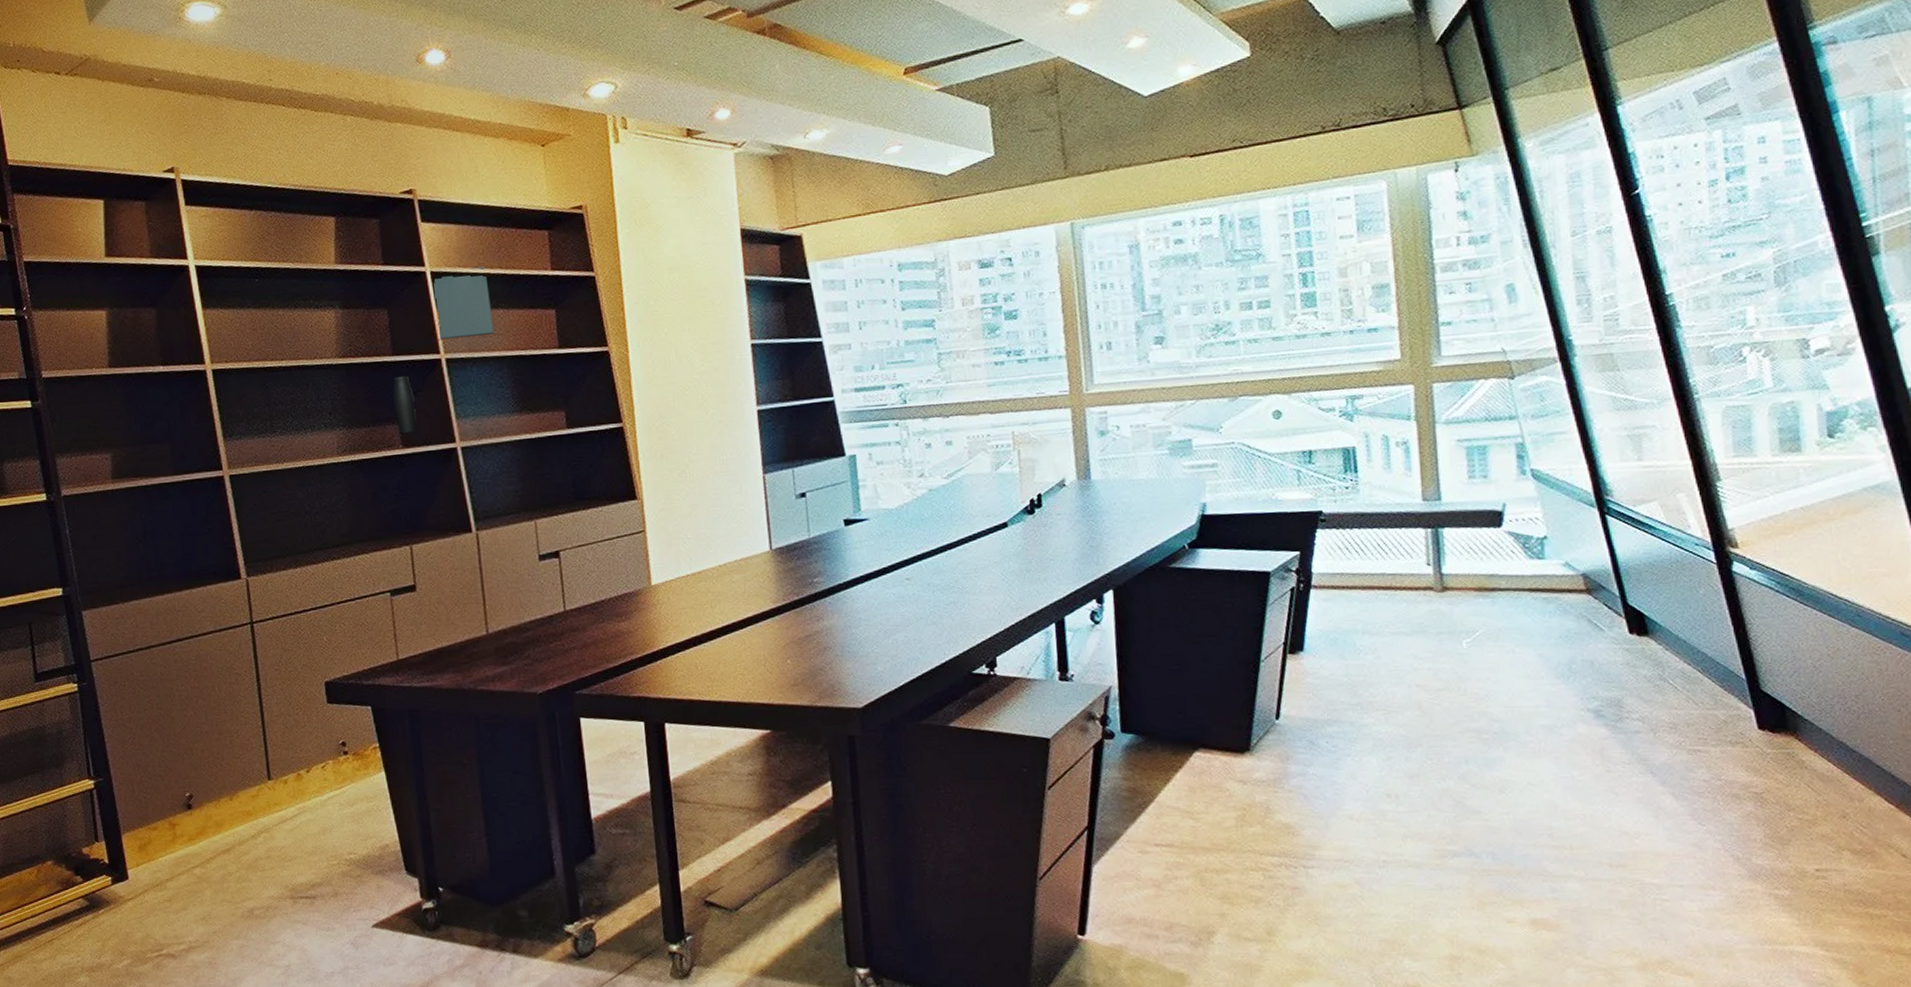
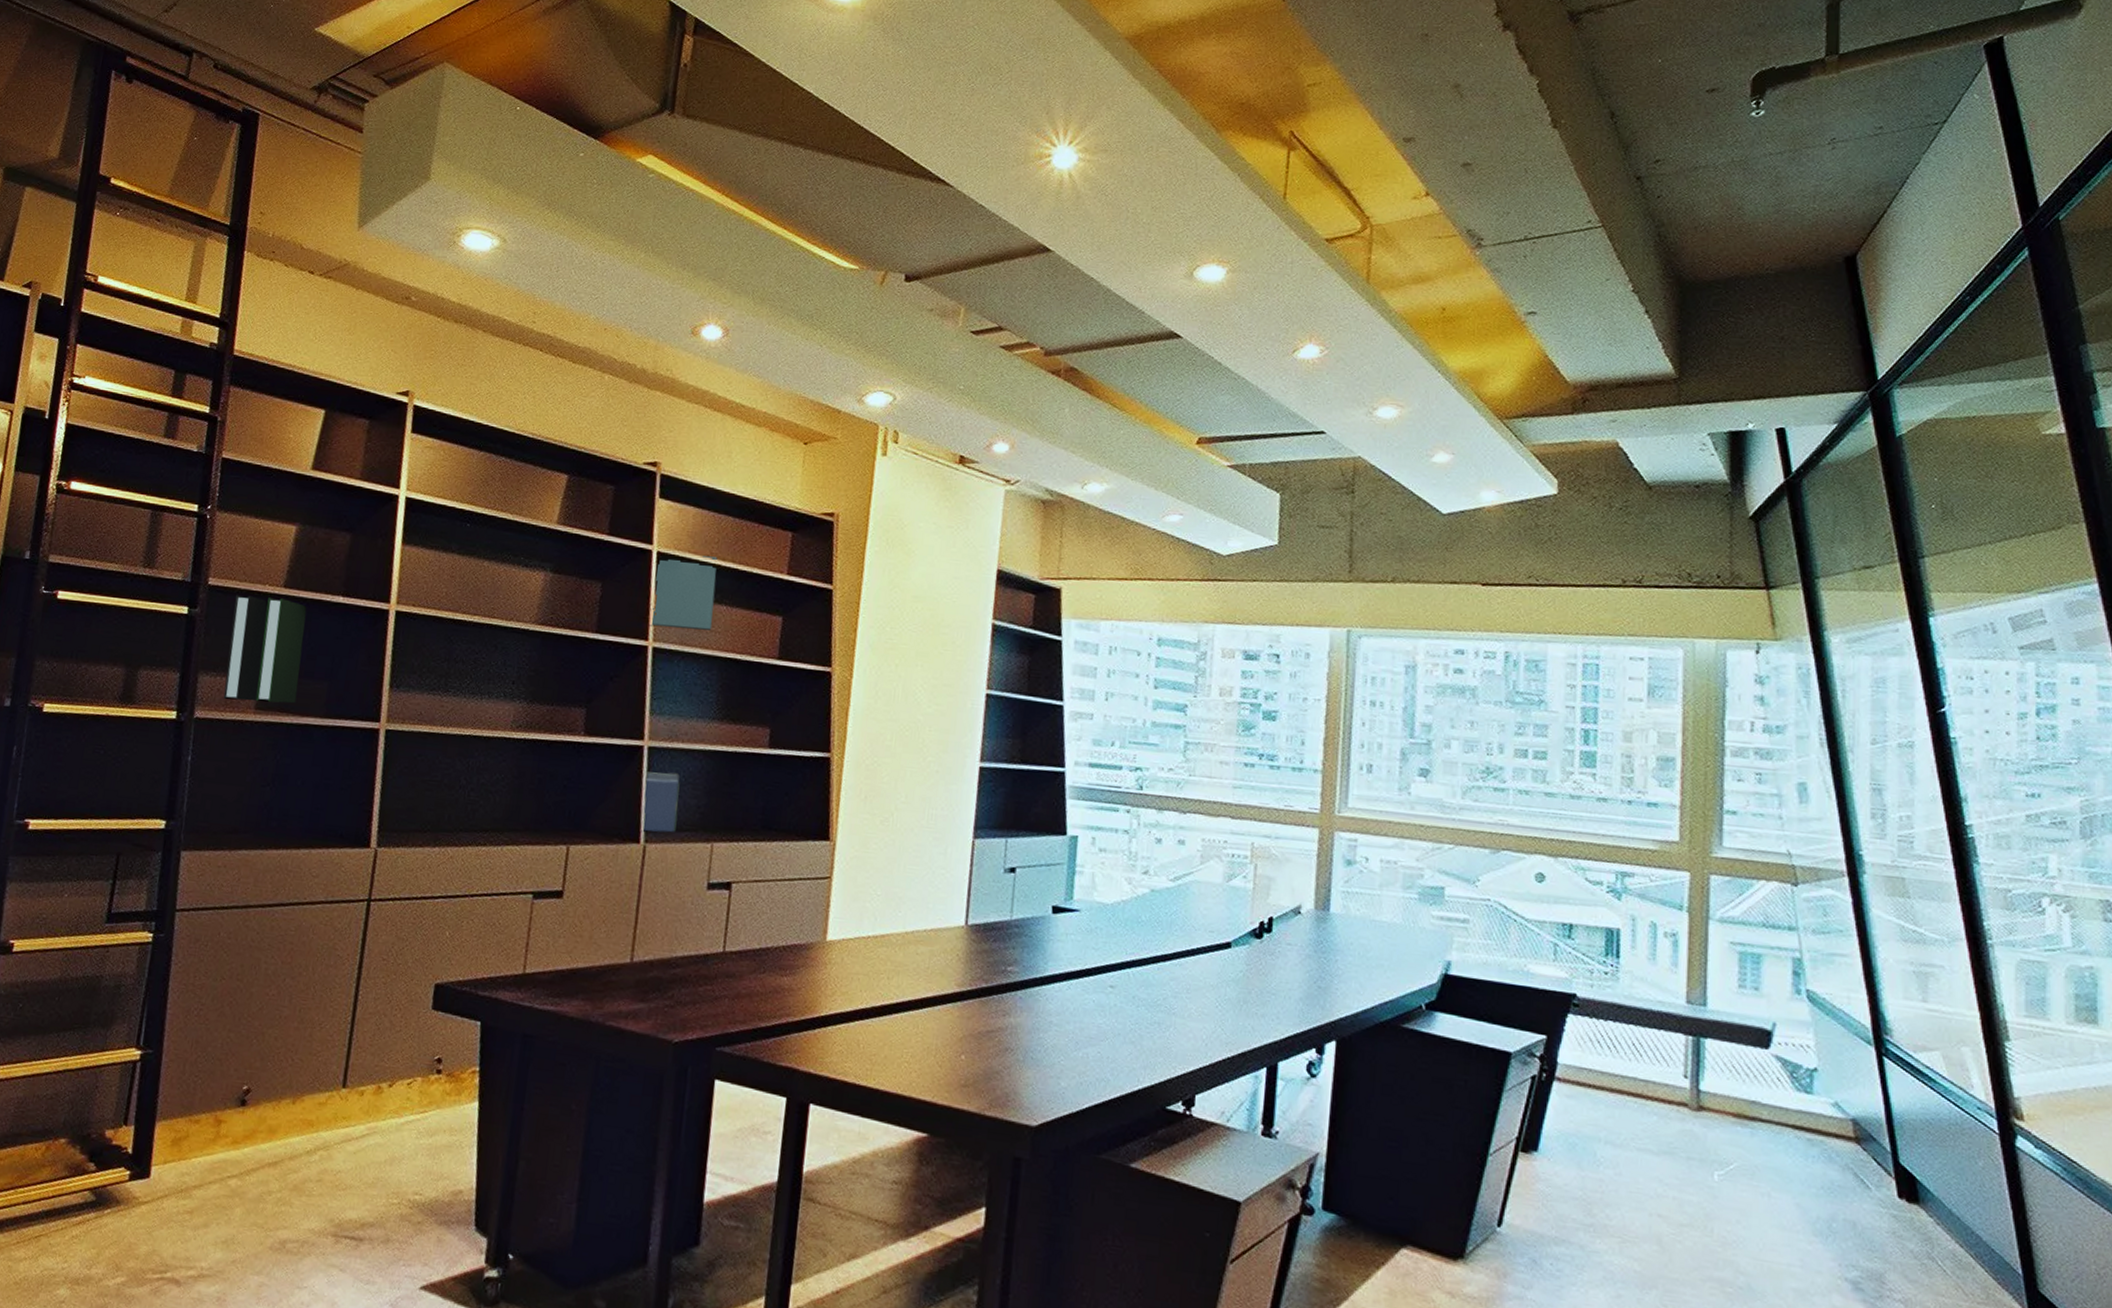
binder: none [69,377,146,476] -> present [223,594,307,704]
vase: present [392,375,417,434] -> none [584,656,610,721]
books: none [463,466,501,522] -> present [641,771,680,833]

